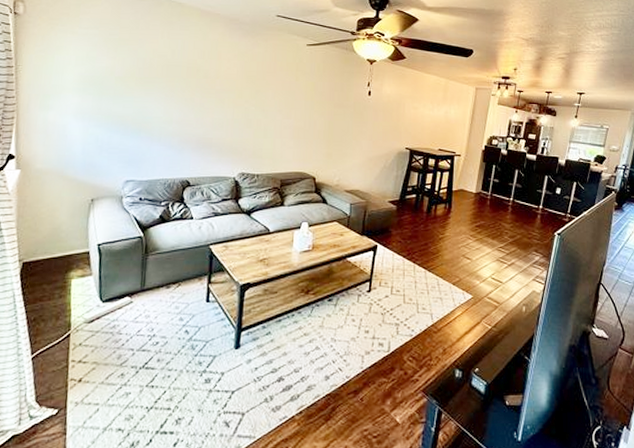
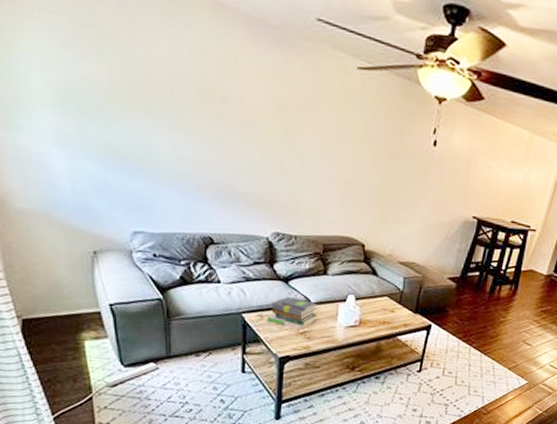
books: none [231,227,275,257] -> present [267,296,318,330]

